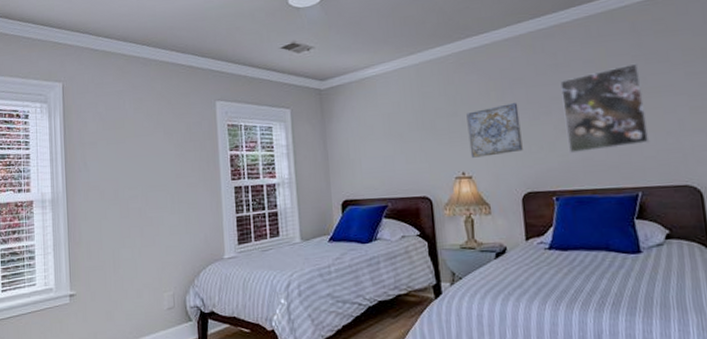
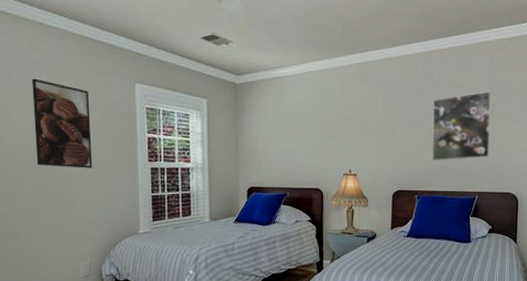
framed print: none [117,107,175,193] -> present [31,78,93,168]
wall art: present [466,103,523,158] -> none [357,114,399,158]

